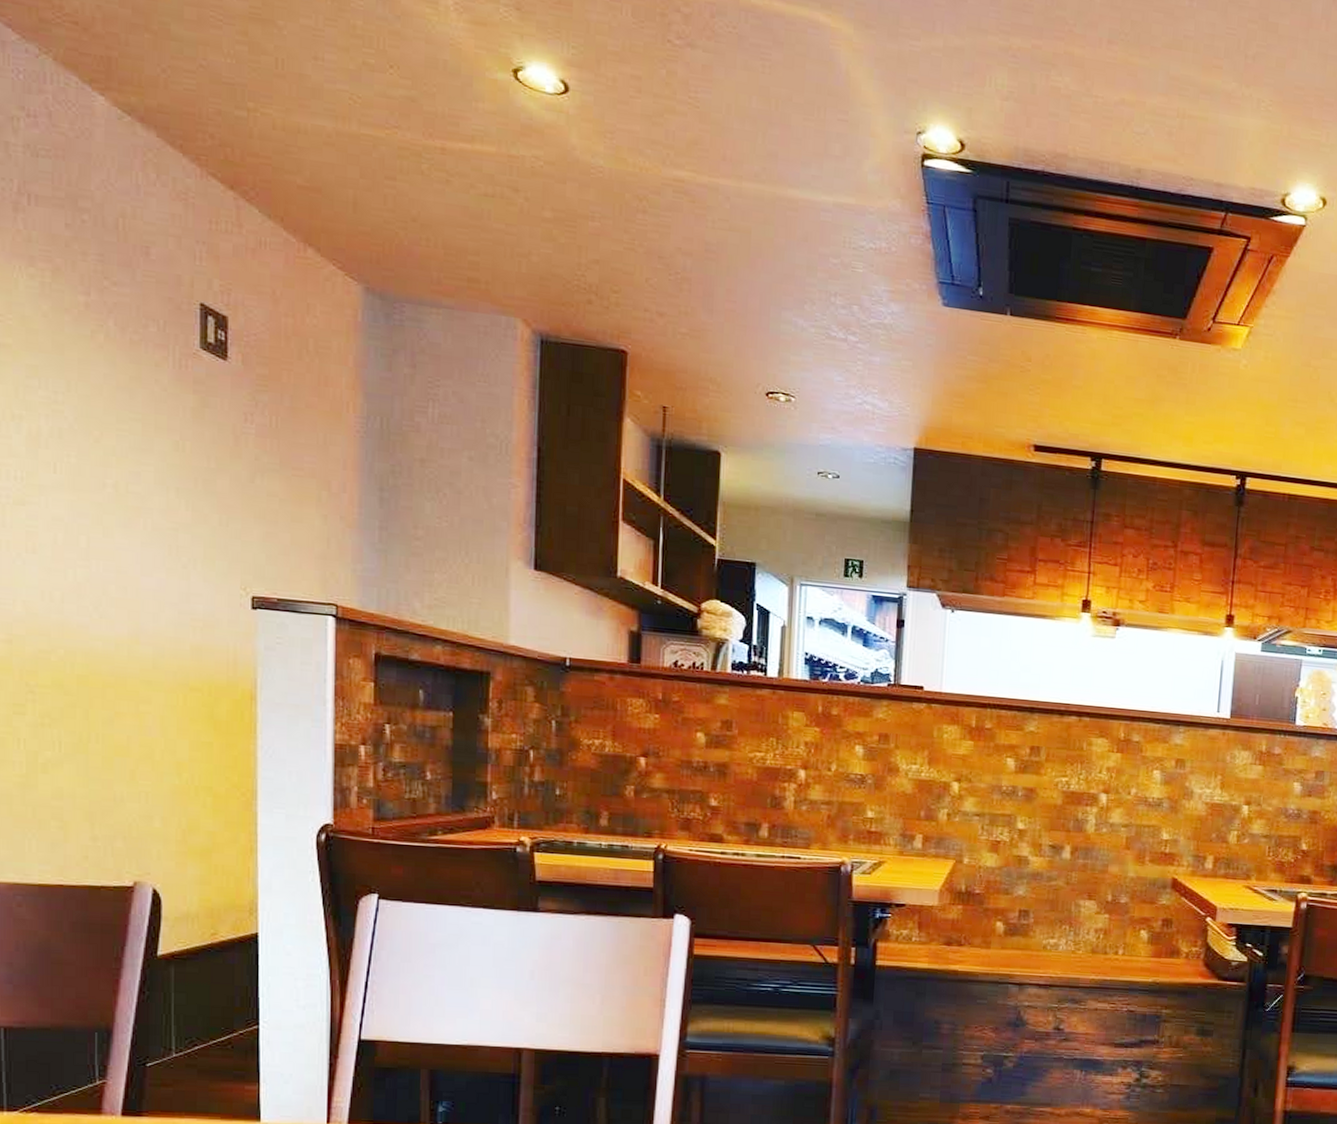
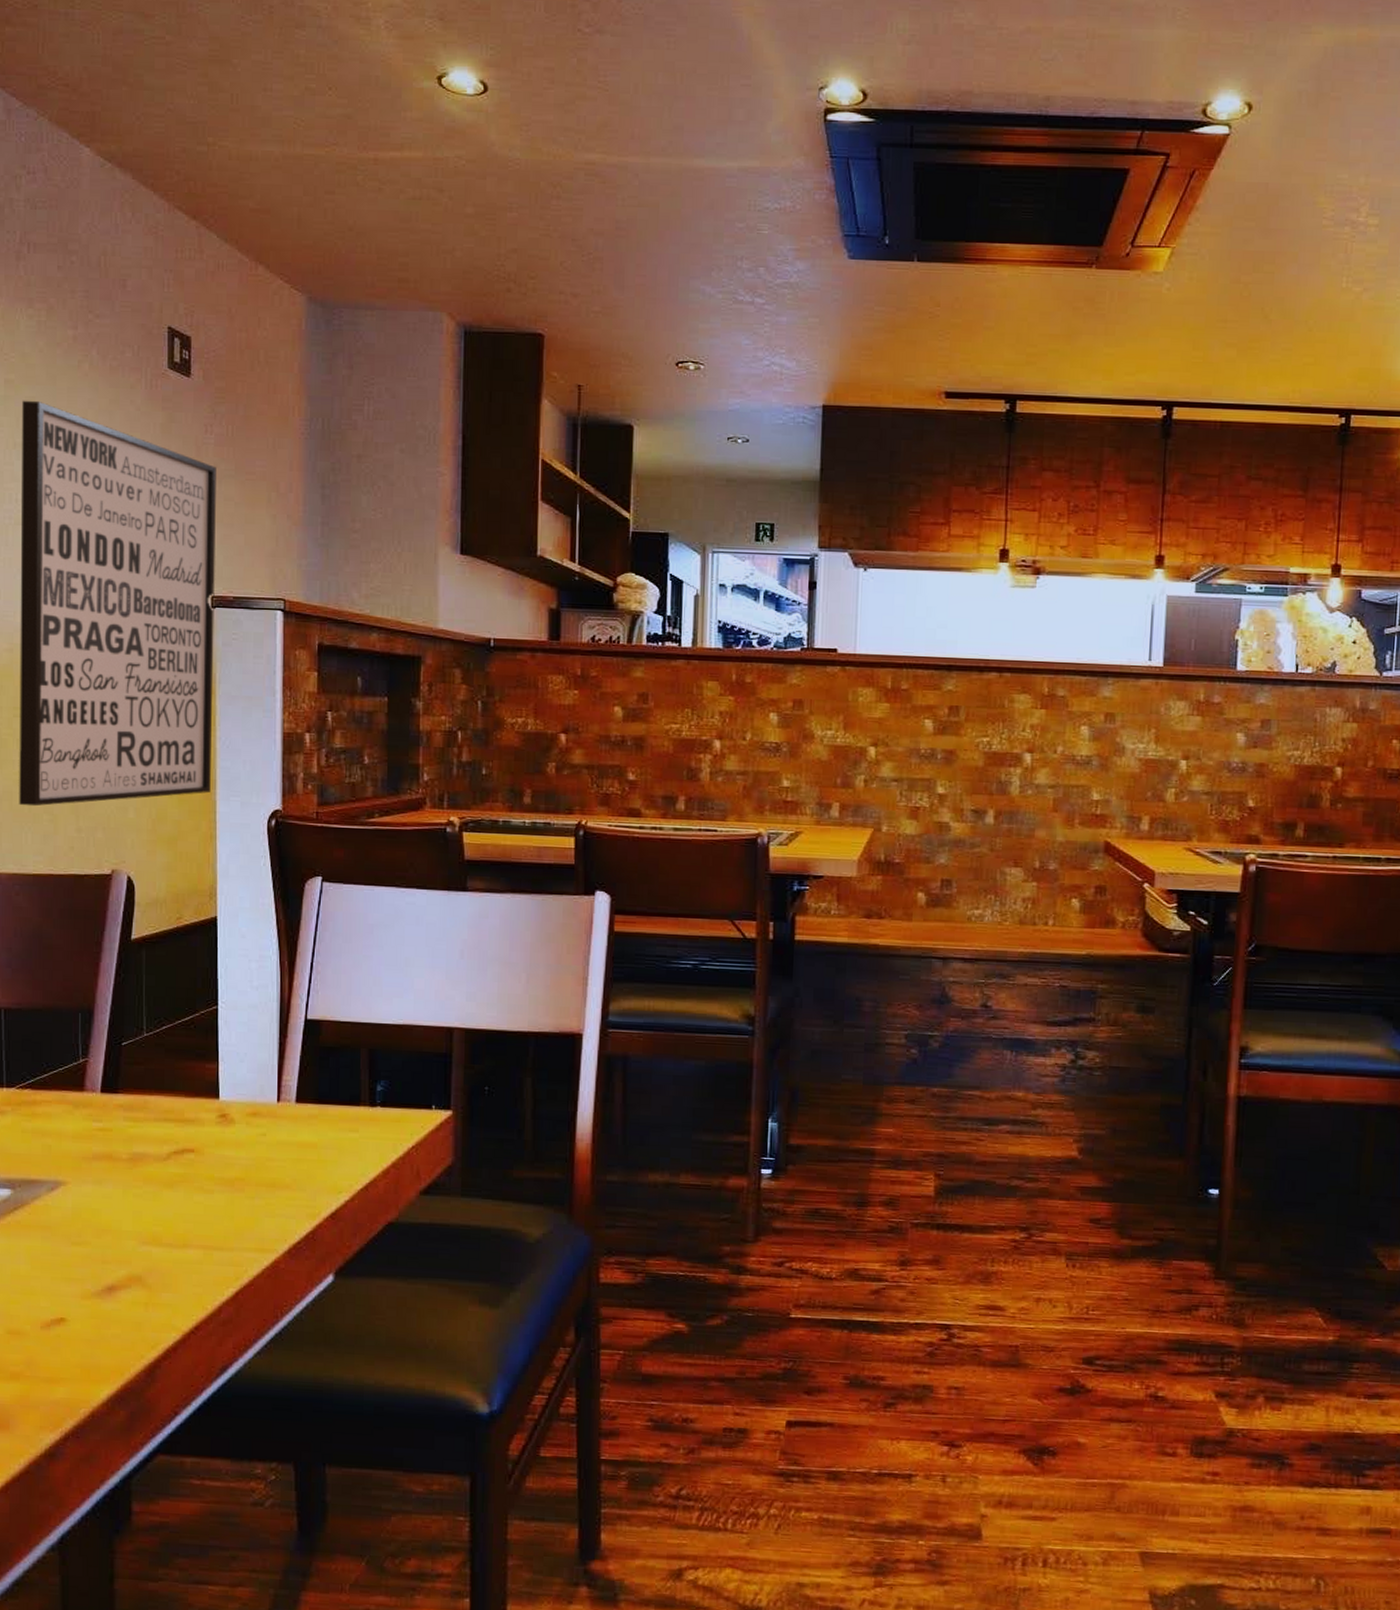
wall art: none [20,368,258,812] -> present [19,400,216,807]

